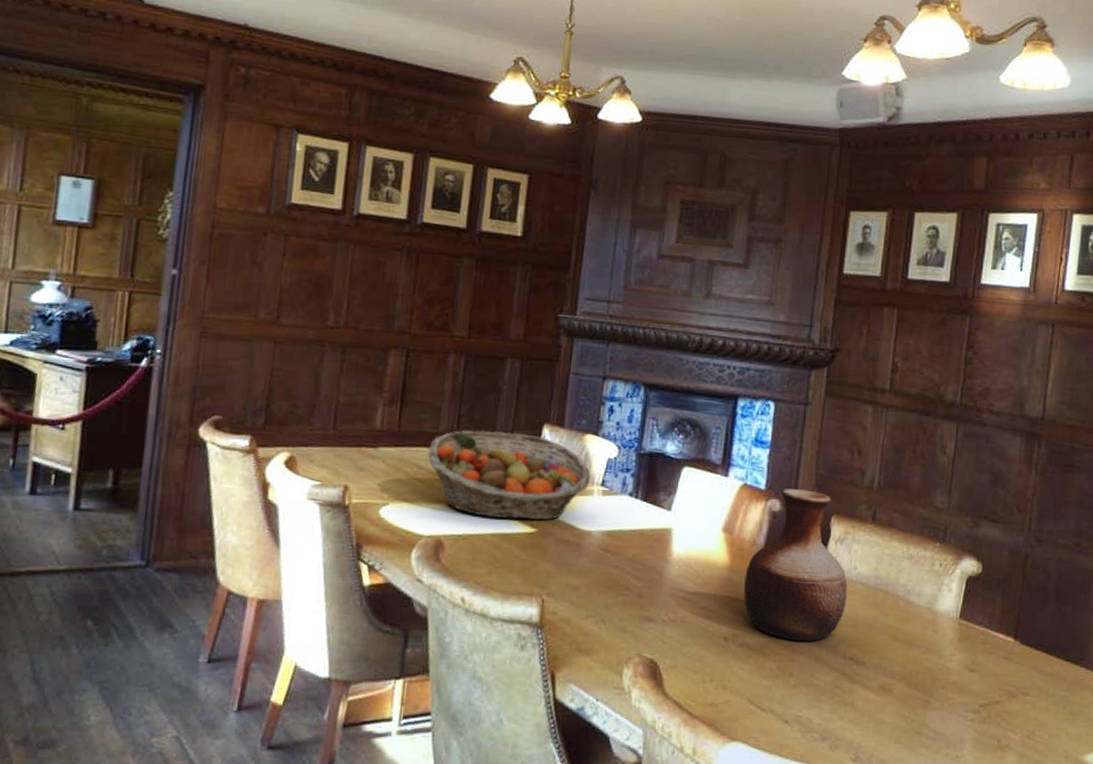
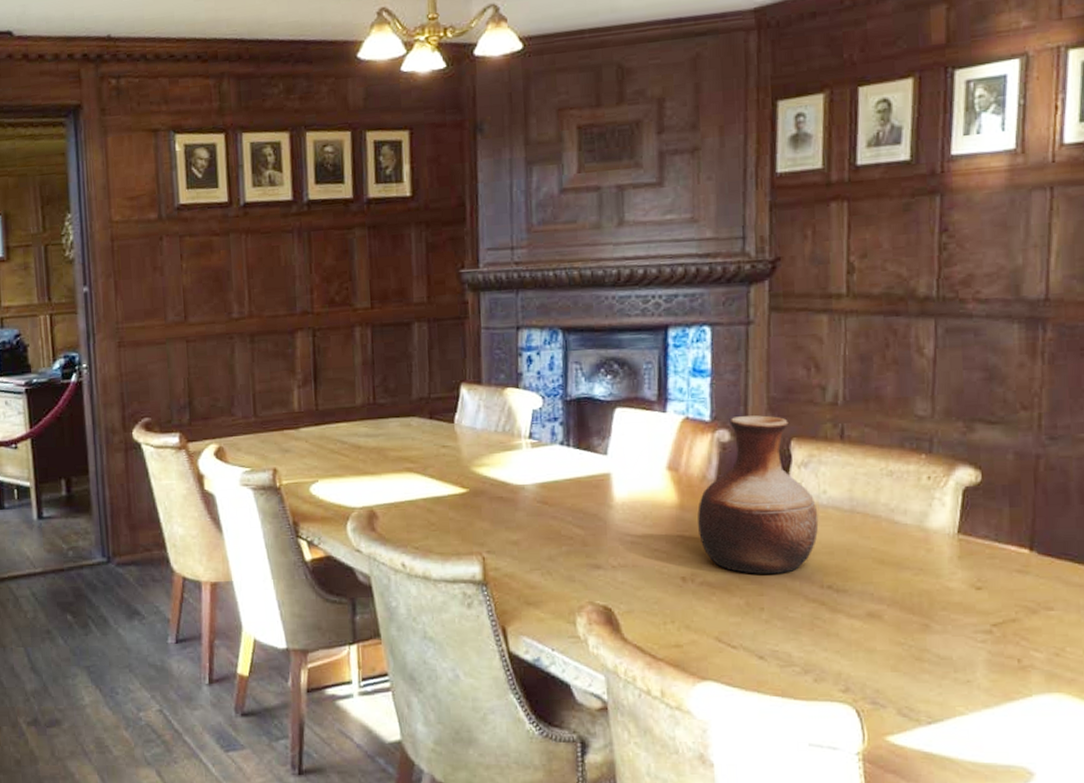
fruit basket: present [427,430,591,521] -> none [348,396,517,484]

